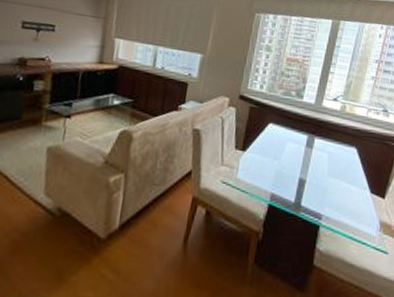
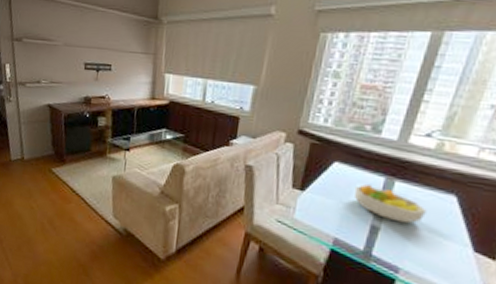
fruit bowl: none [285,141,338,174] -> present [353,183,427,224]

